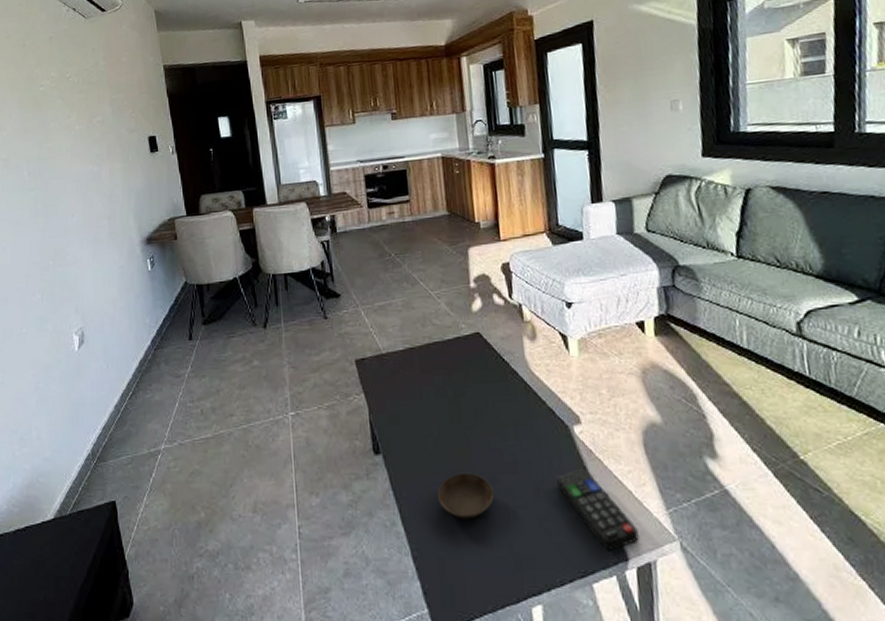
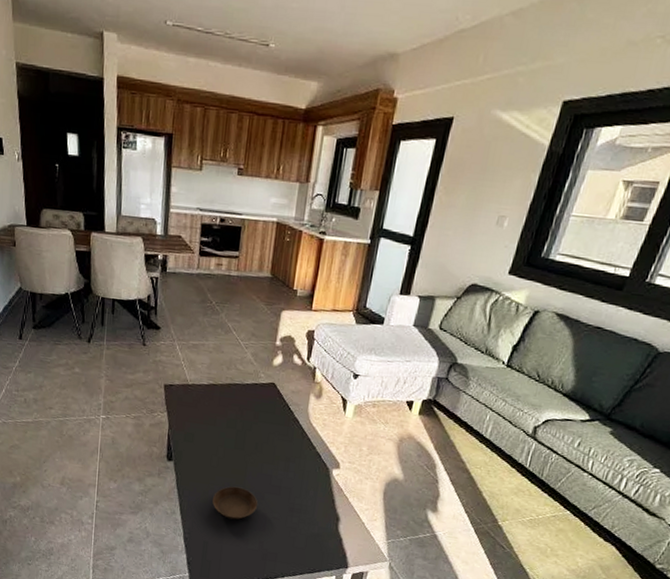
remote control: present [557,469,639,551] -> none [308,500,361,560]

